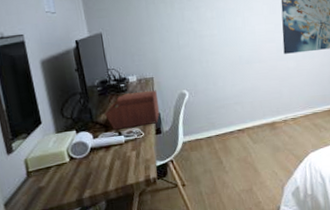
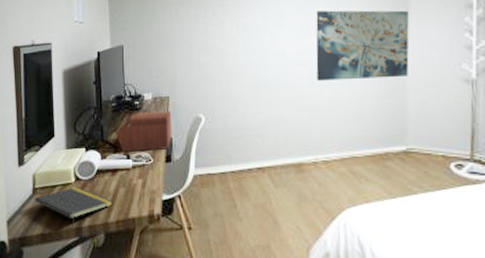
notepad: none [29,165,110,201] -> present [34,187,113,229]

